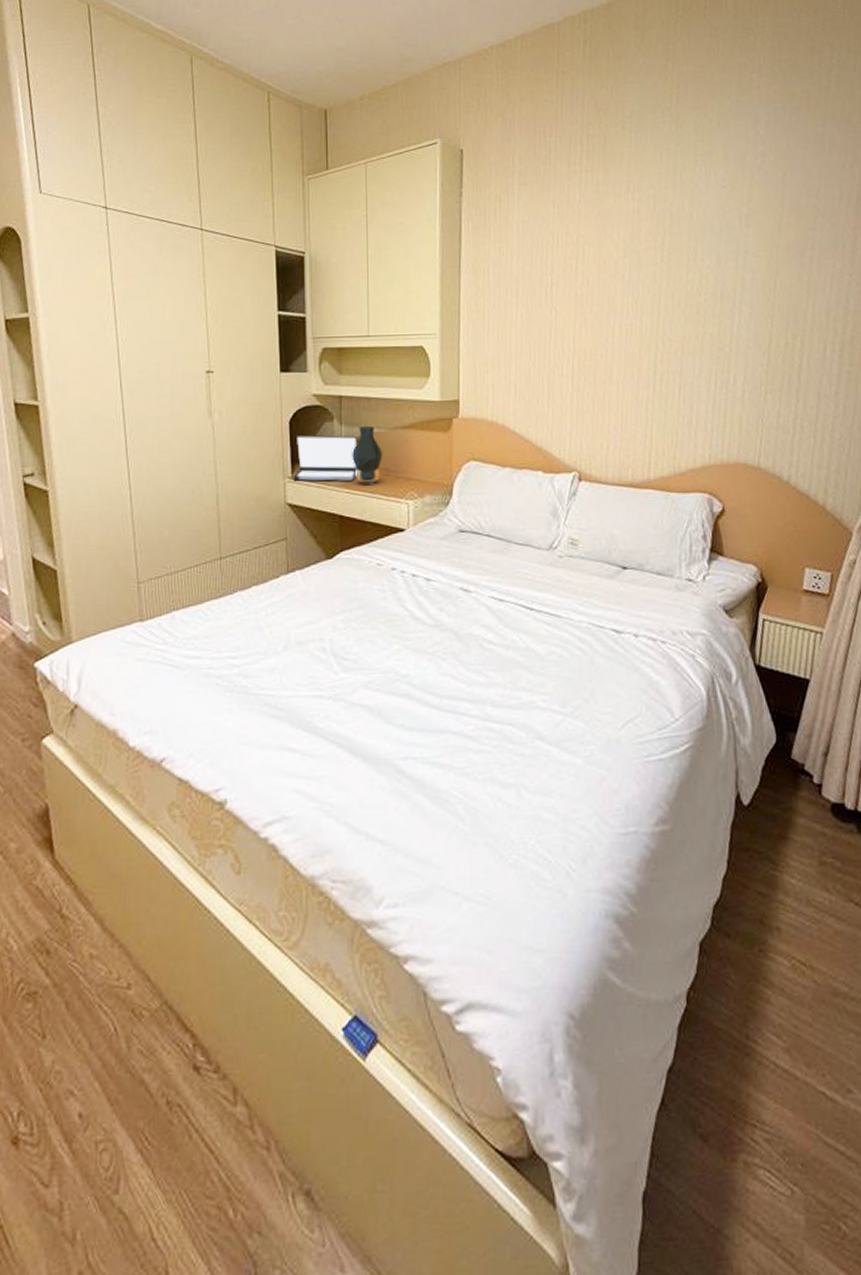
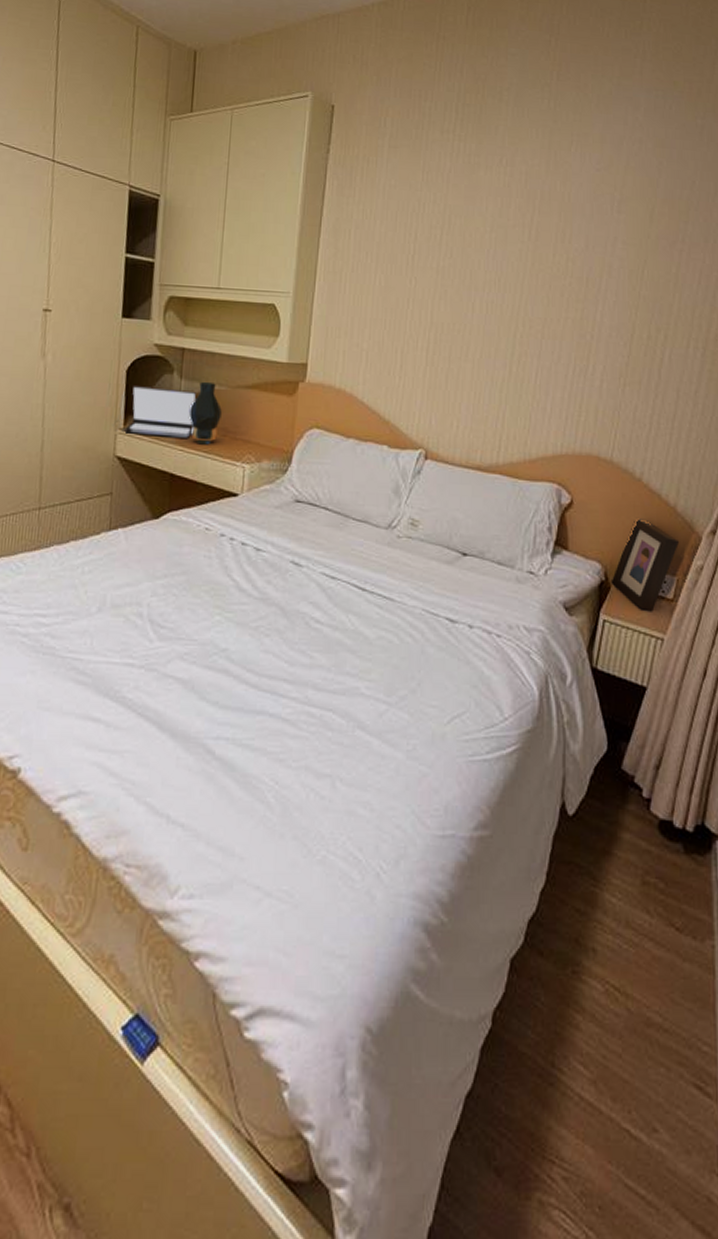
picture frame: none [768,520,832,608] -> present [612,519,680,612]

